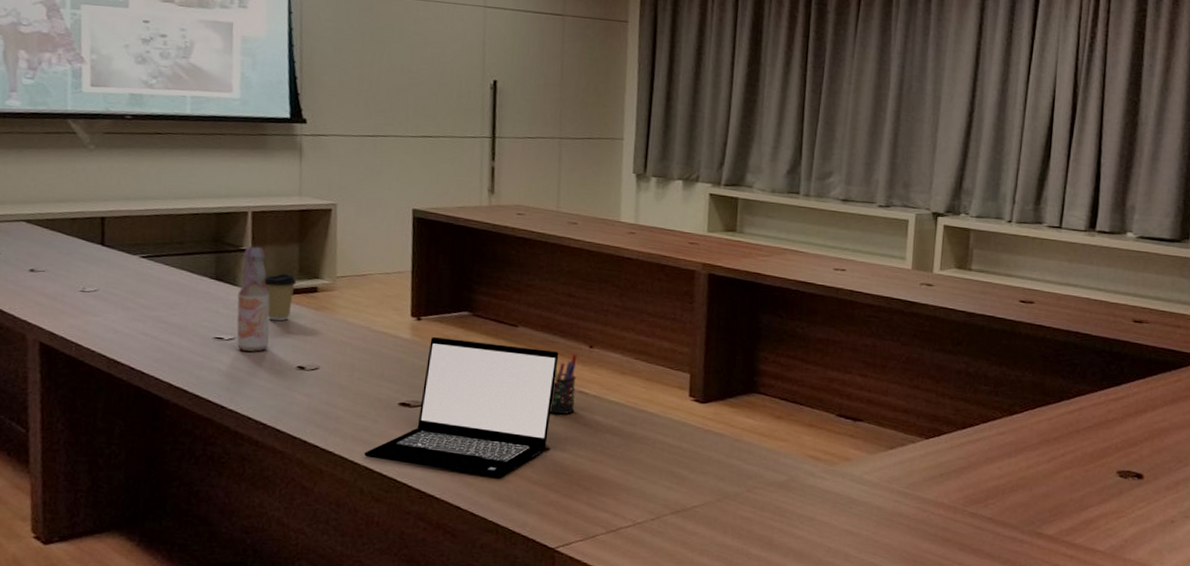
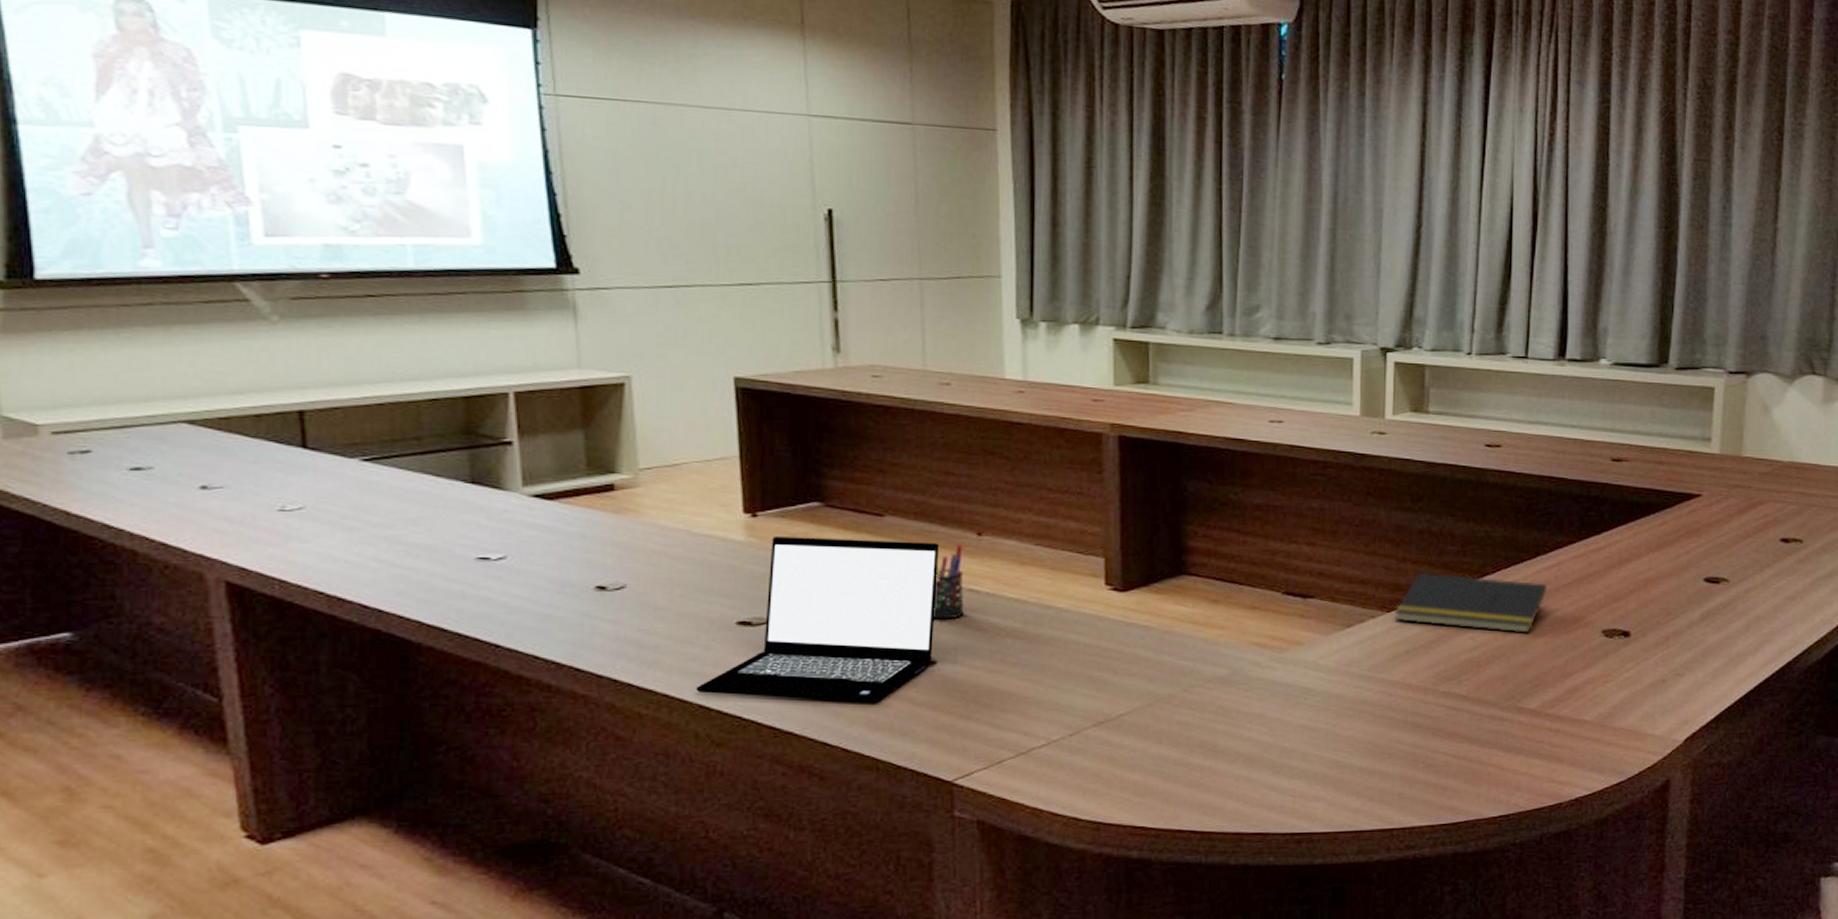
bottle: present [236,246,270,352] -> none [504,436,555,572]
coffee cup: present [264,273,297,321] -> none [540,469,585,531]
notepad: none [931,407,1069,468] -> present [1394,572,1547,633]

